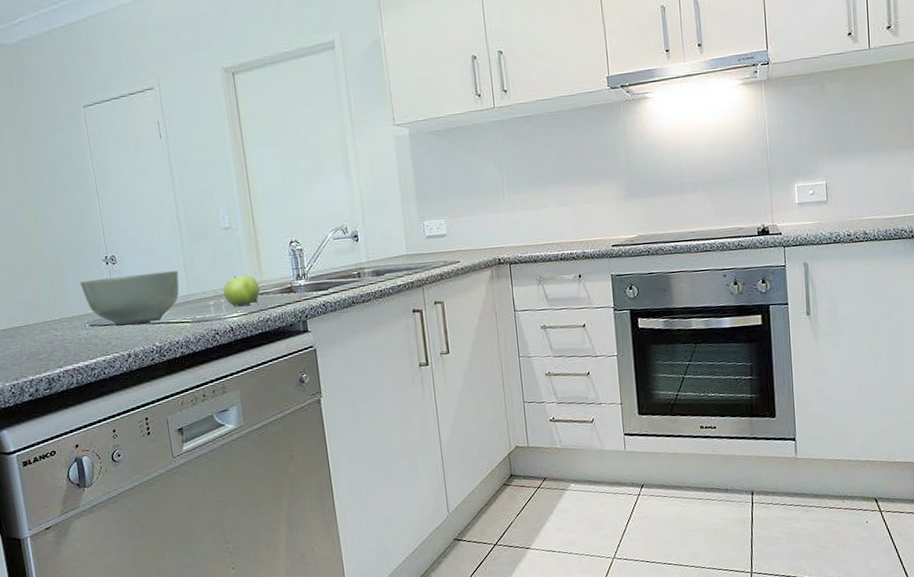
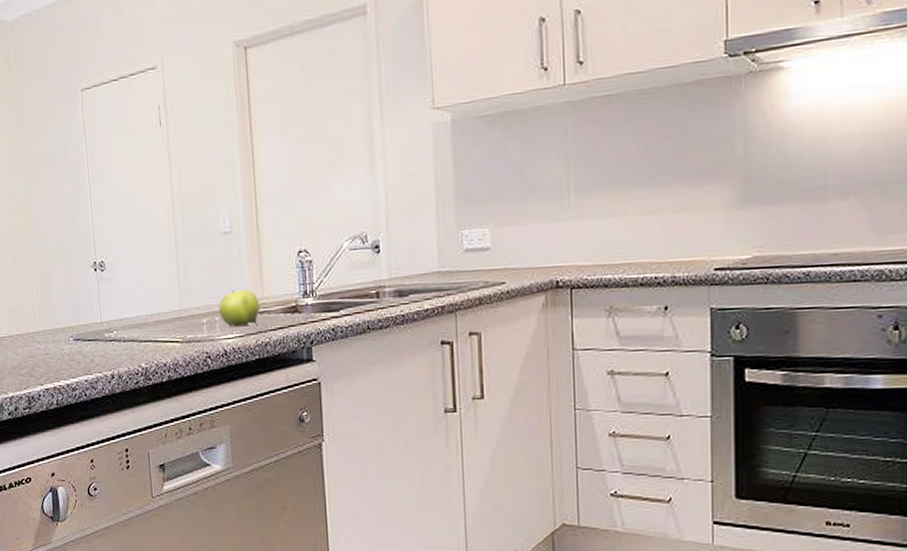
bowl: present [79,270,180,326] -> none [65,281,171,342]

